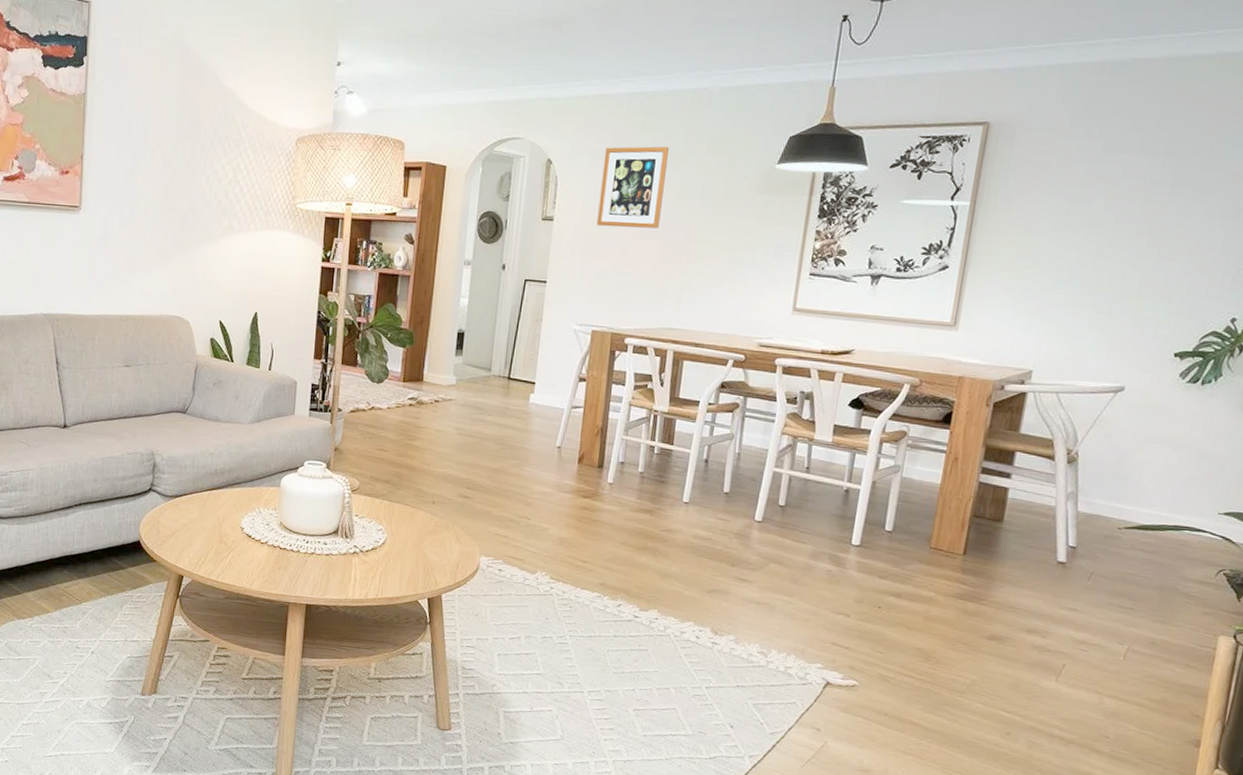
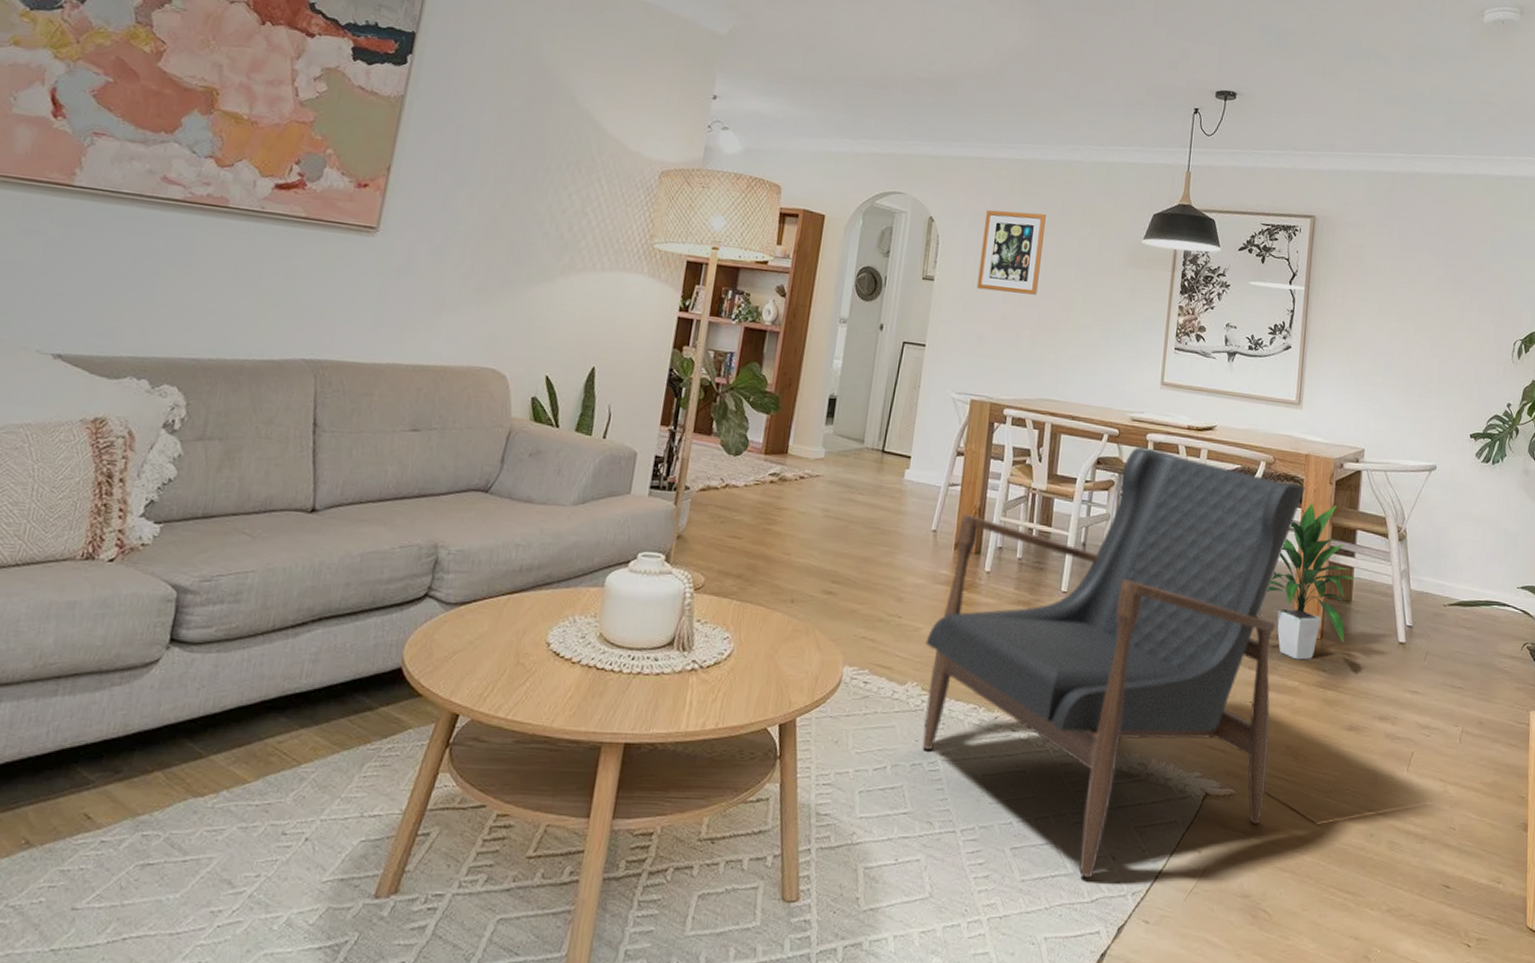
armchair: none [551,371,956,740] -> present [922,447,1305,877]
indoor plant: none [903,424,1010,573] -> present [1266,502,1355,660]

